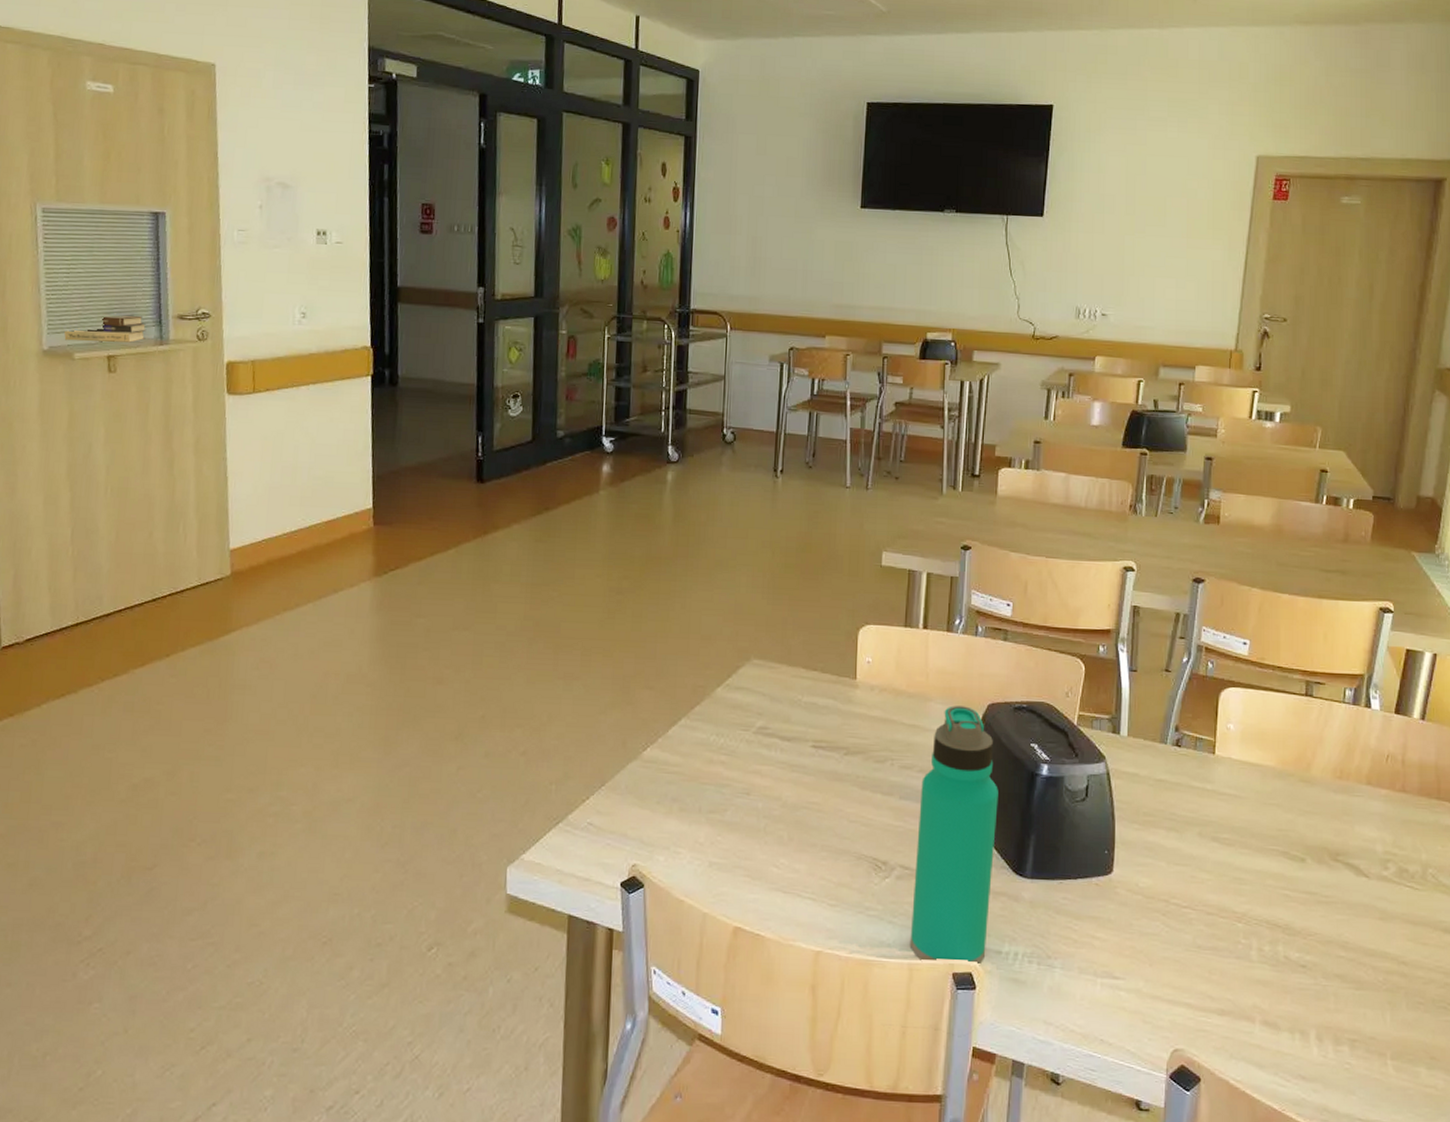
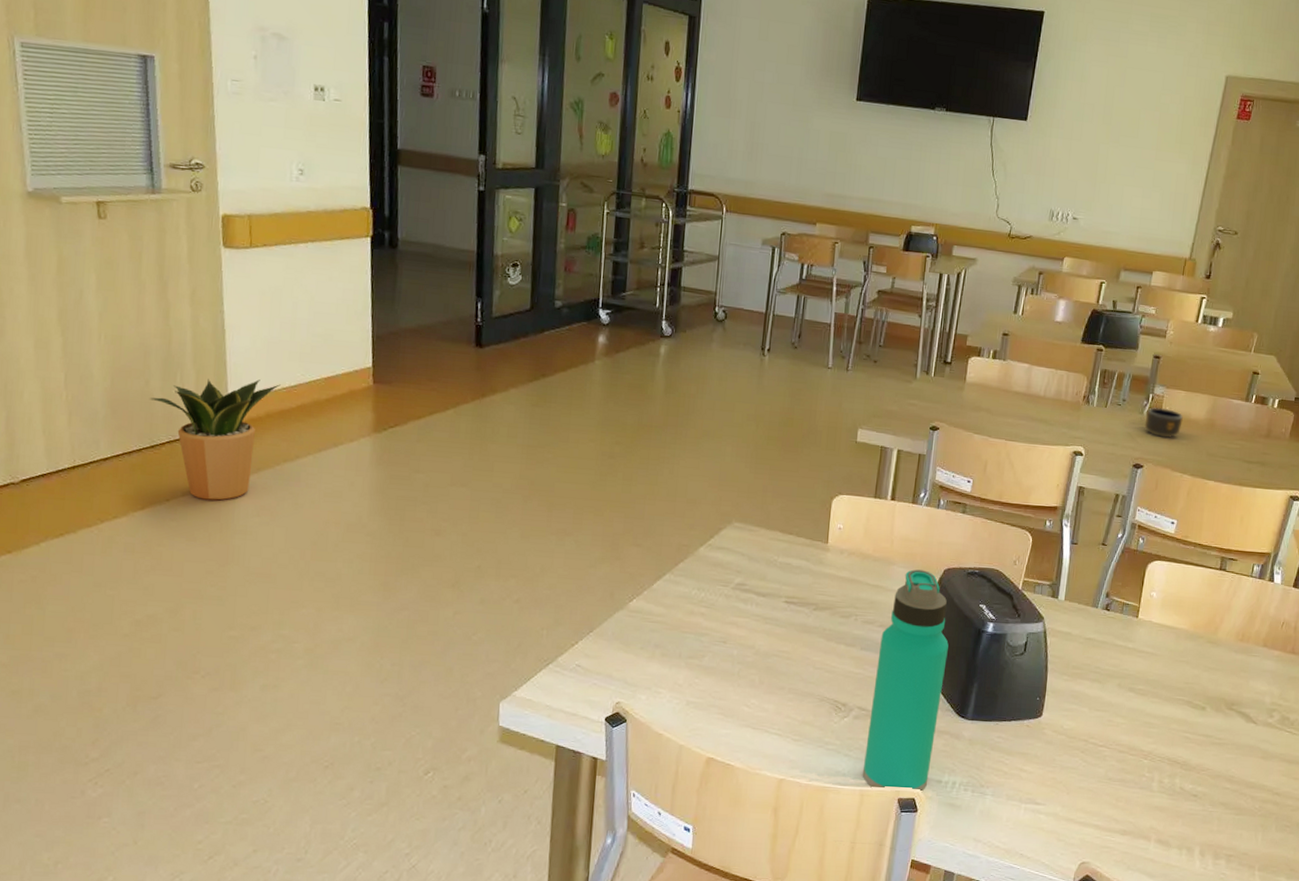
books: present [64,314,146,343] -> none [50,158,136,189]
potted plant: none [153,526,281,654] -> present [150,379,281,501]
mug: none [1202,513,1245,548] -> present [1144,407,1183,438]

